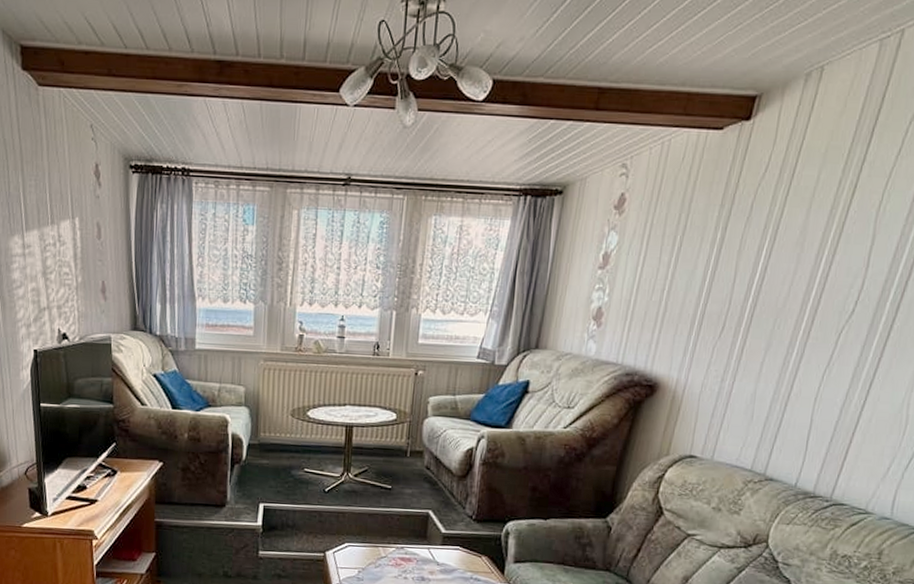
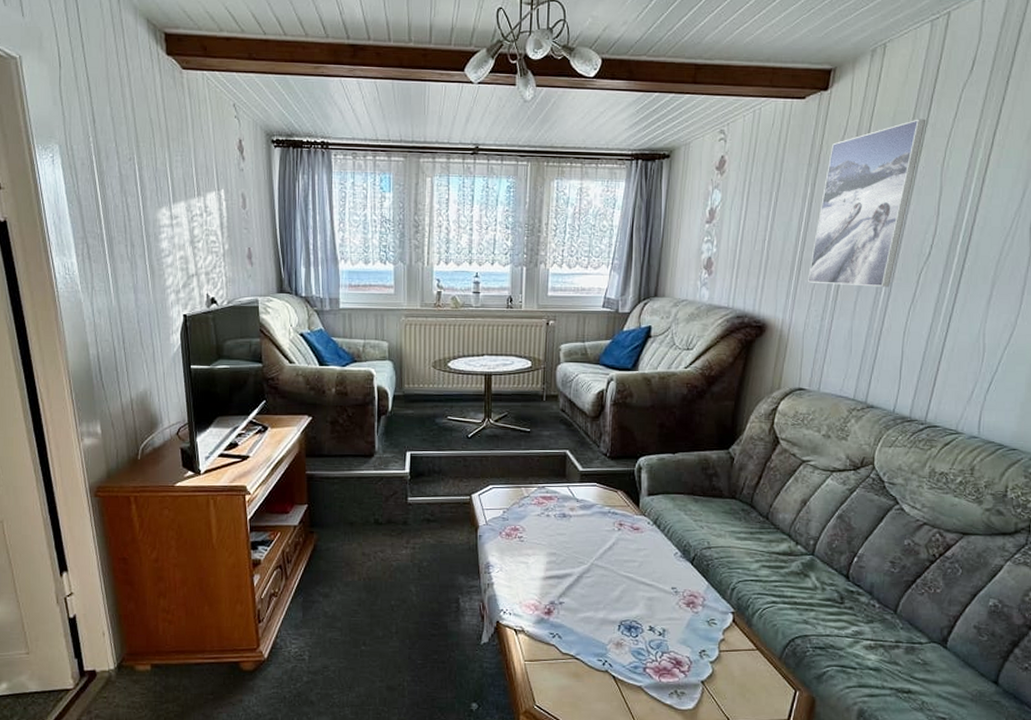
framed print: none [708,155,864,347] -> present [807,119,926,287]

